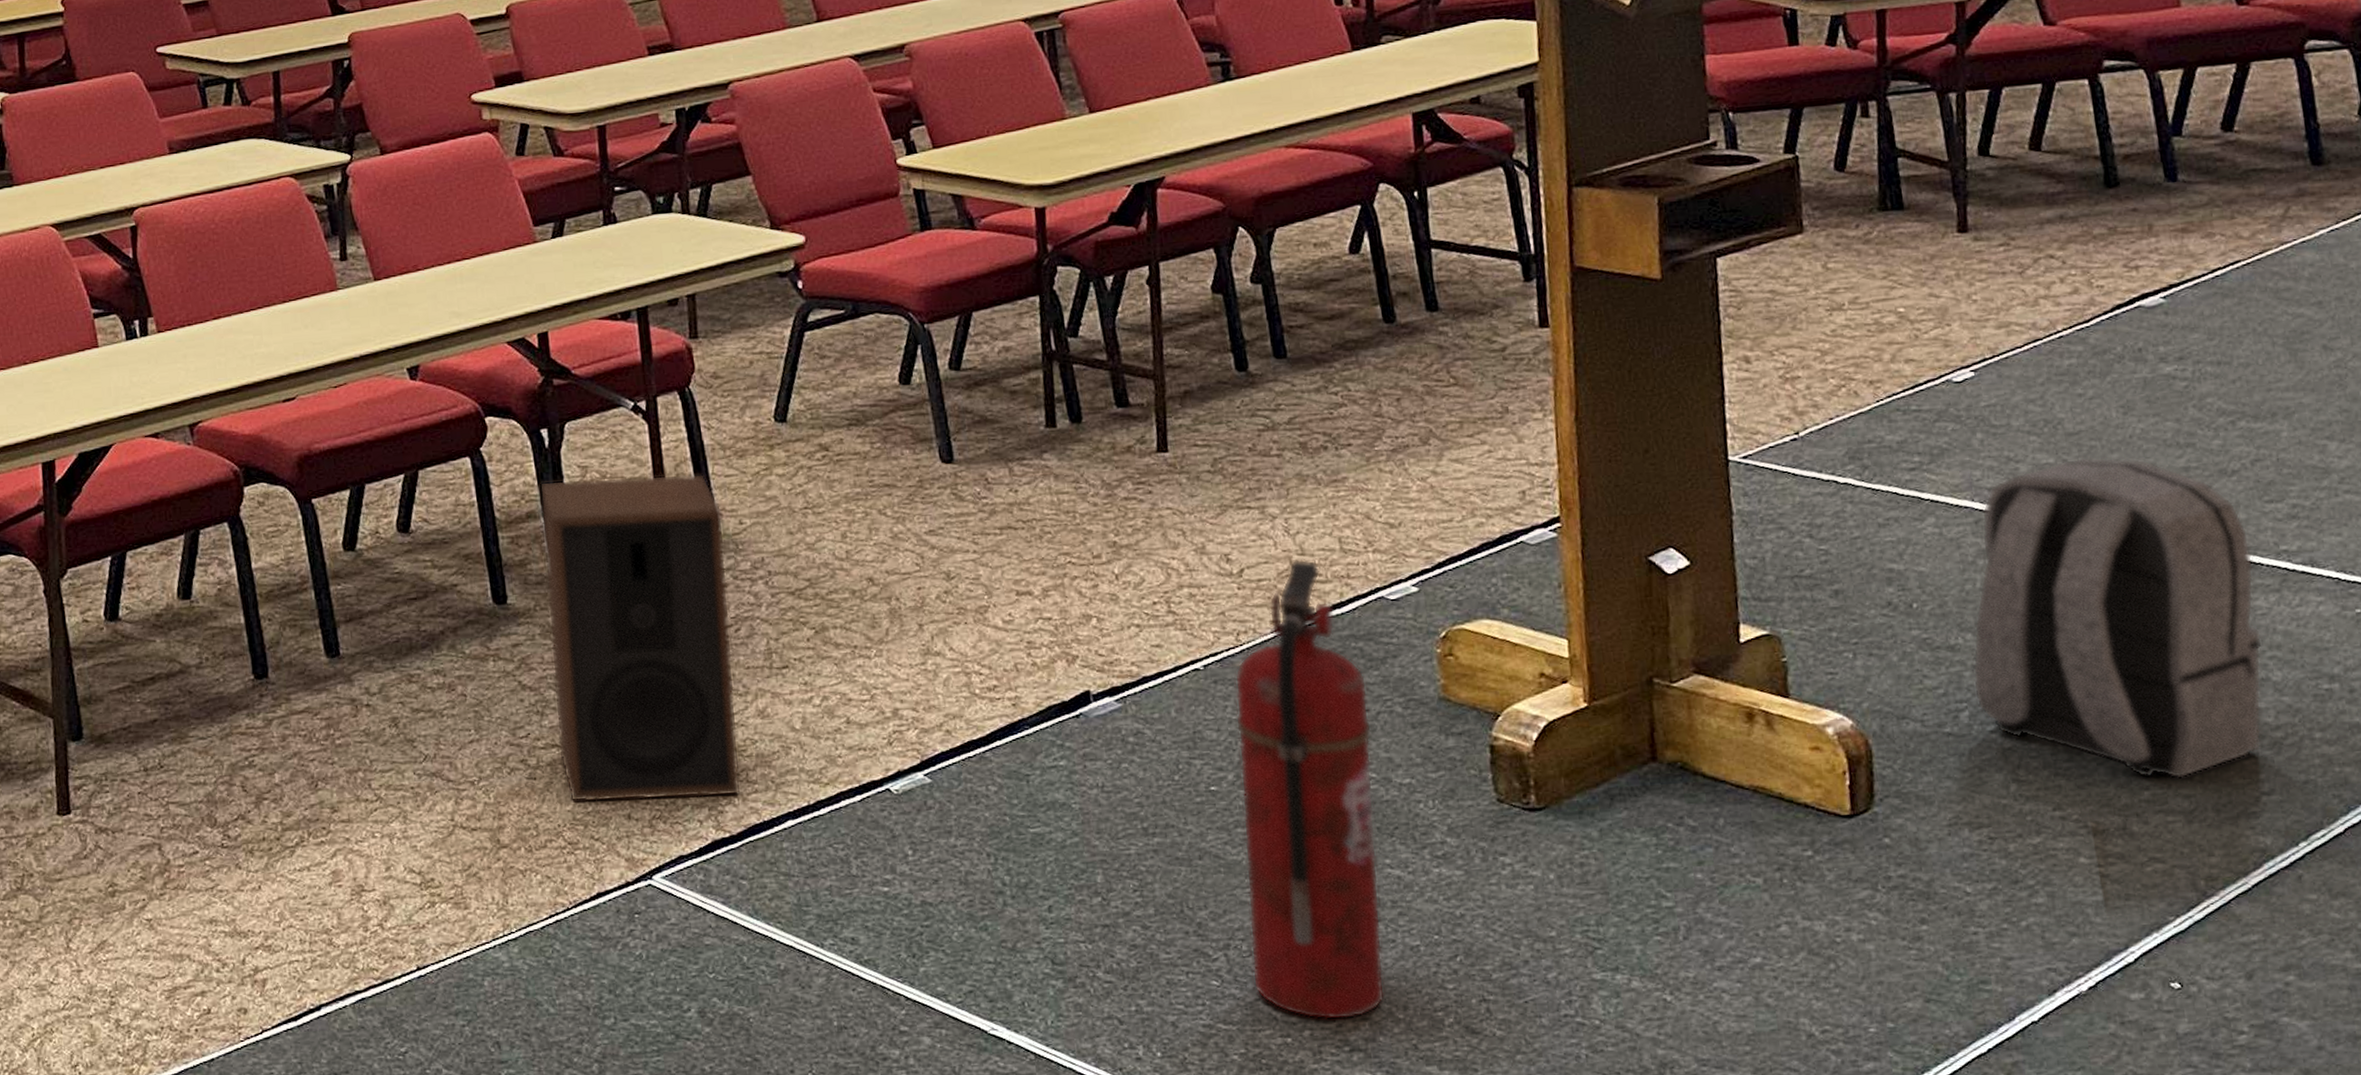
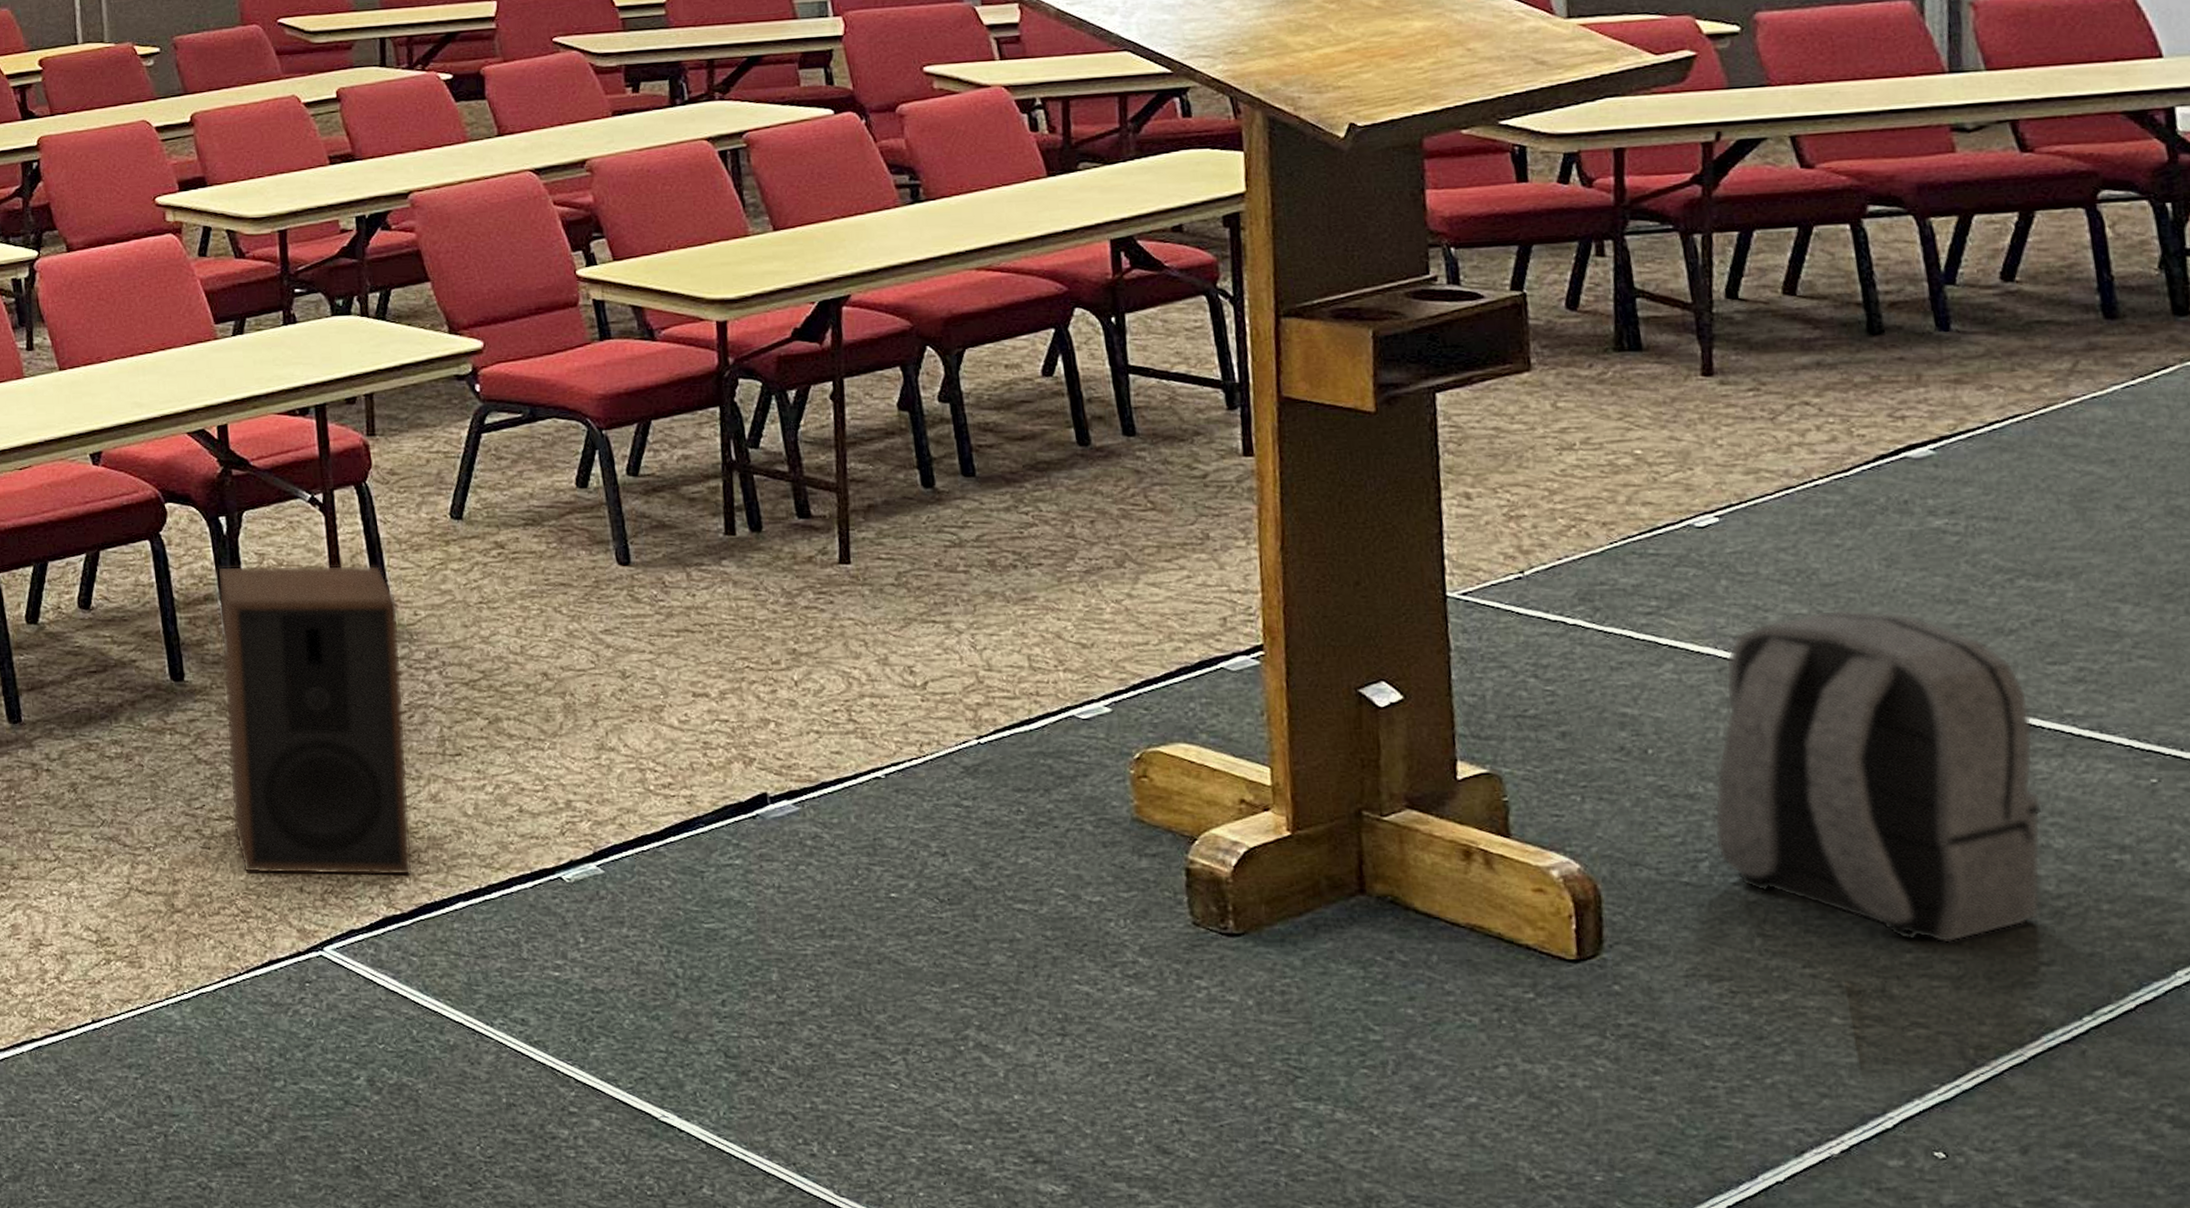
fire extinguisher: present [1234,559,1385,1021] -> none [917,675,1072,1131]

